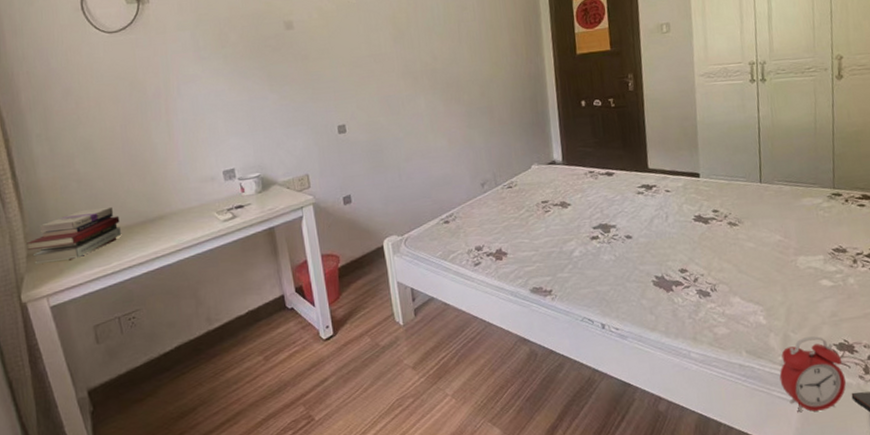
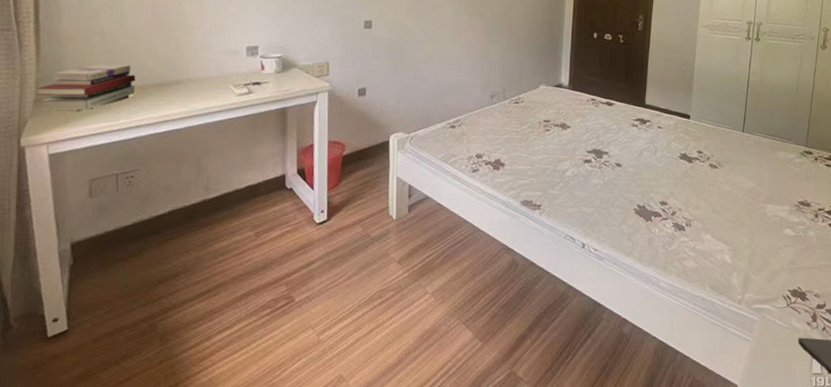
alarm clock: present [779,336,846,413] -> none [736,280,794,351]

